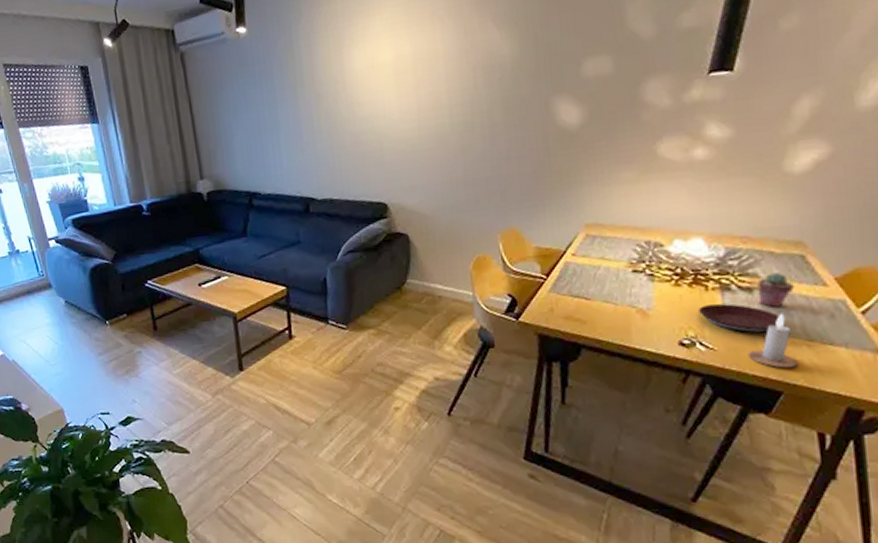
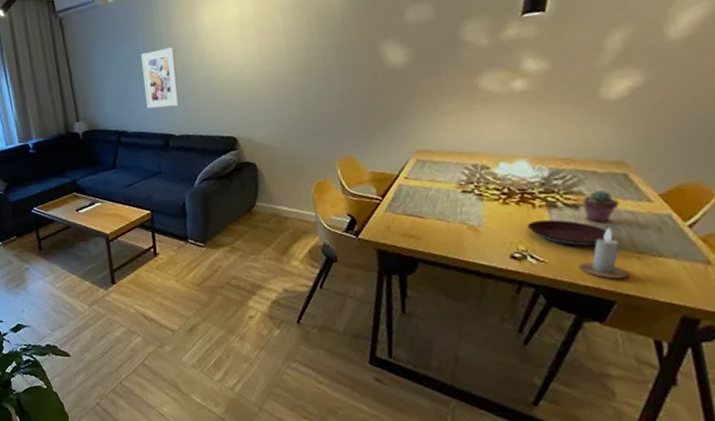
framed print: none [279,93,323,167] -> present [141,46,180,108]

